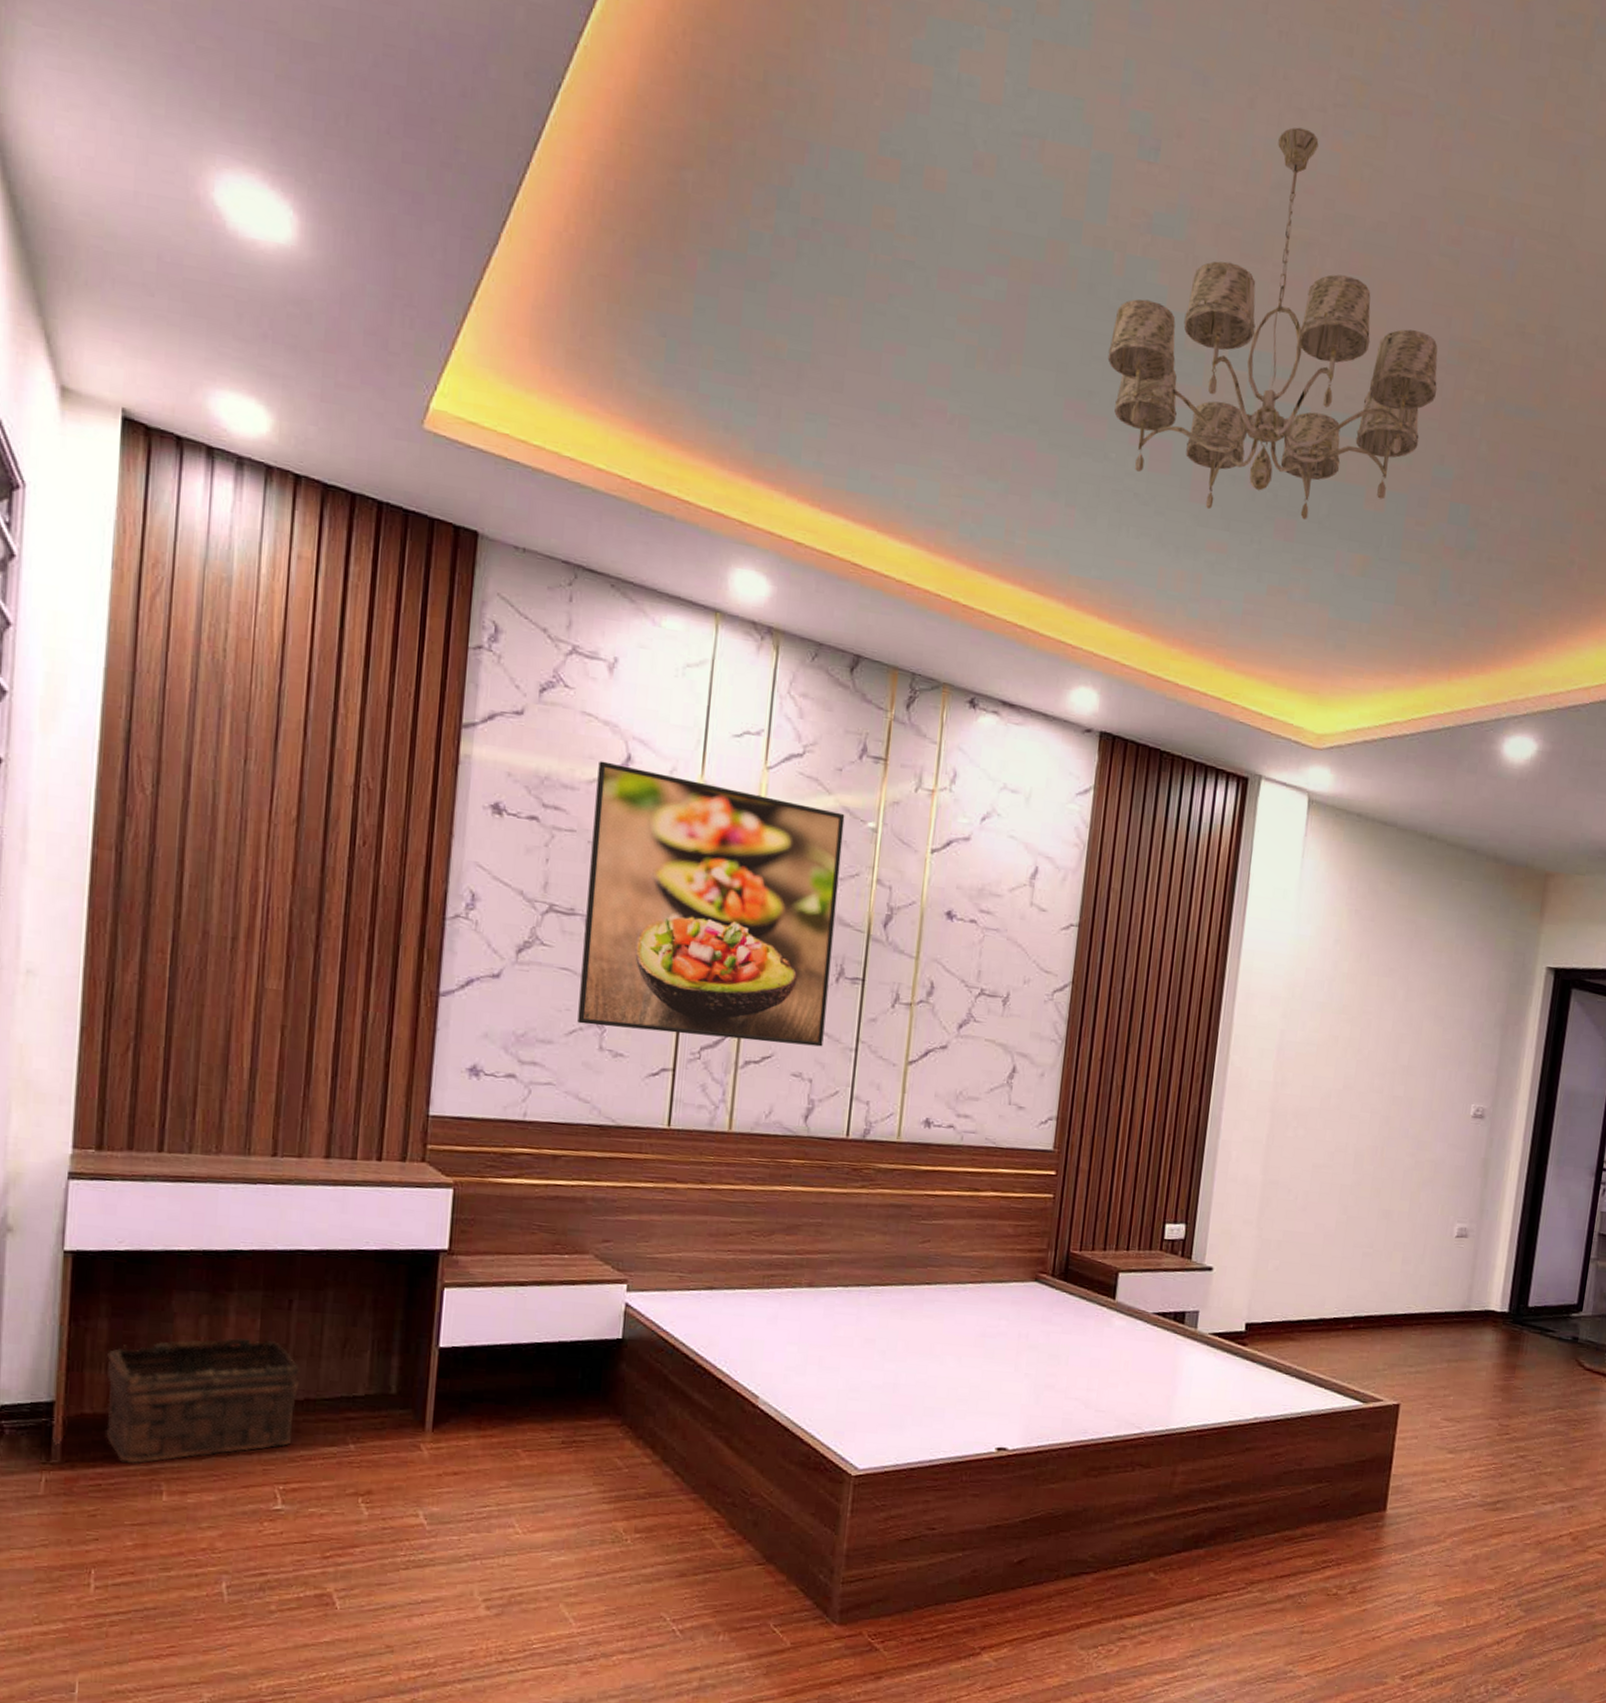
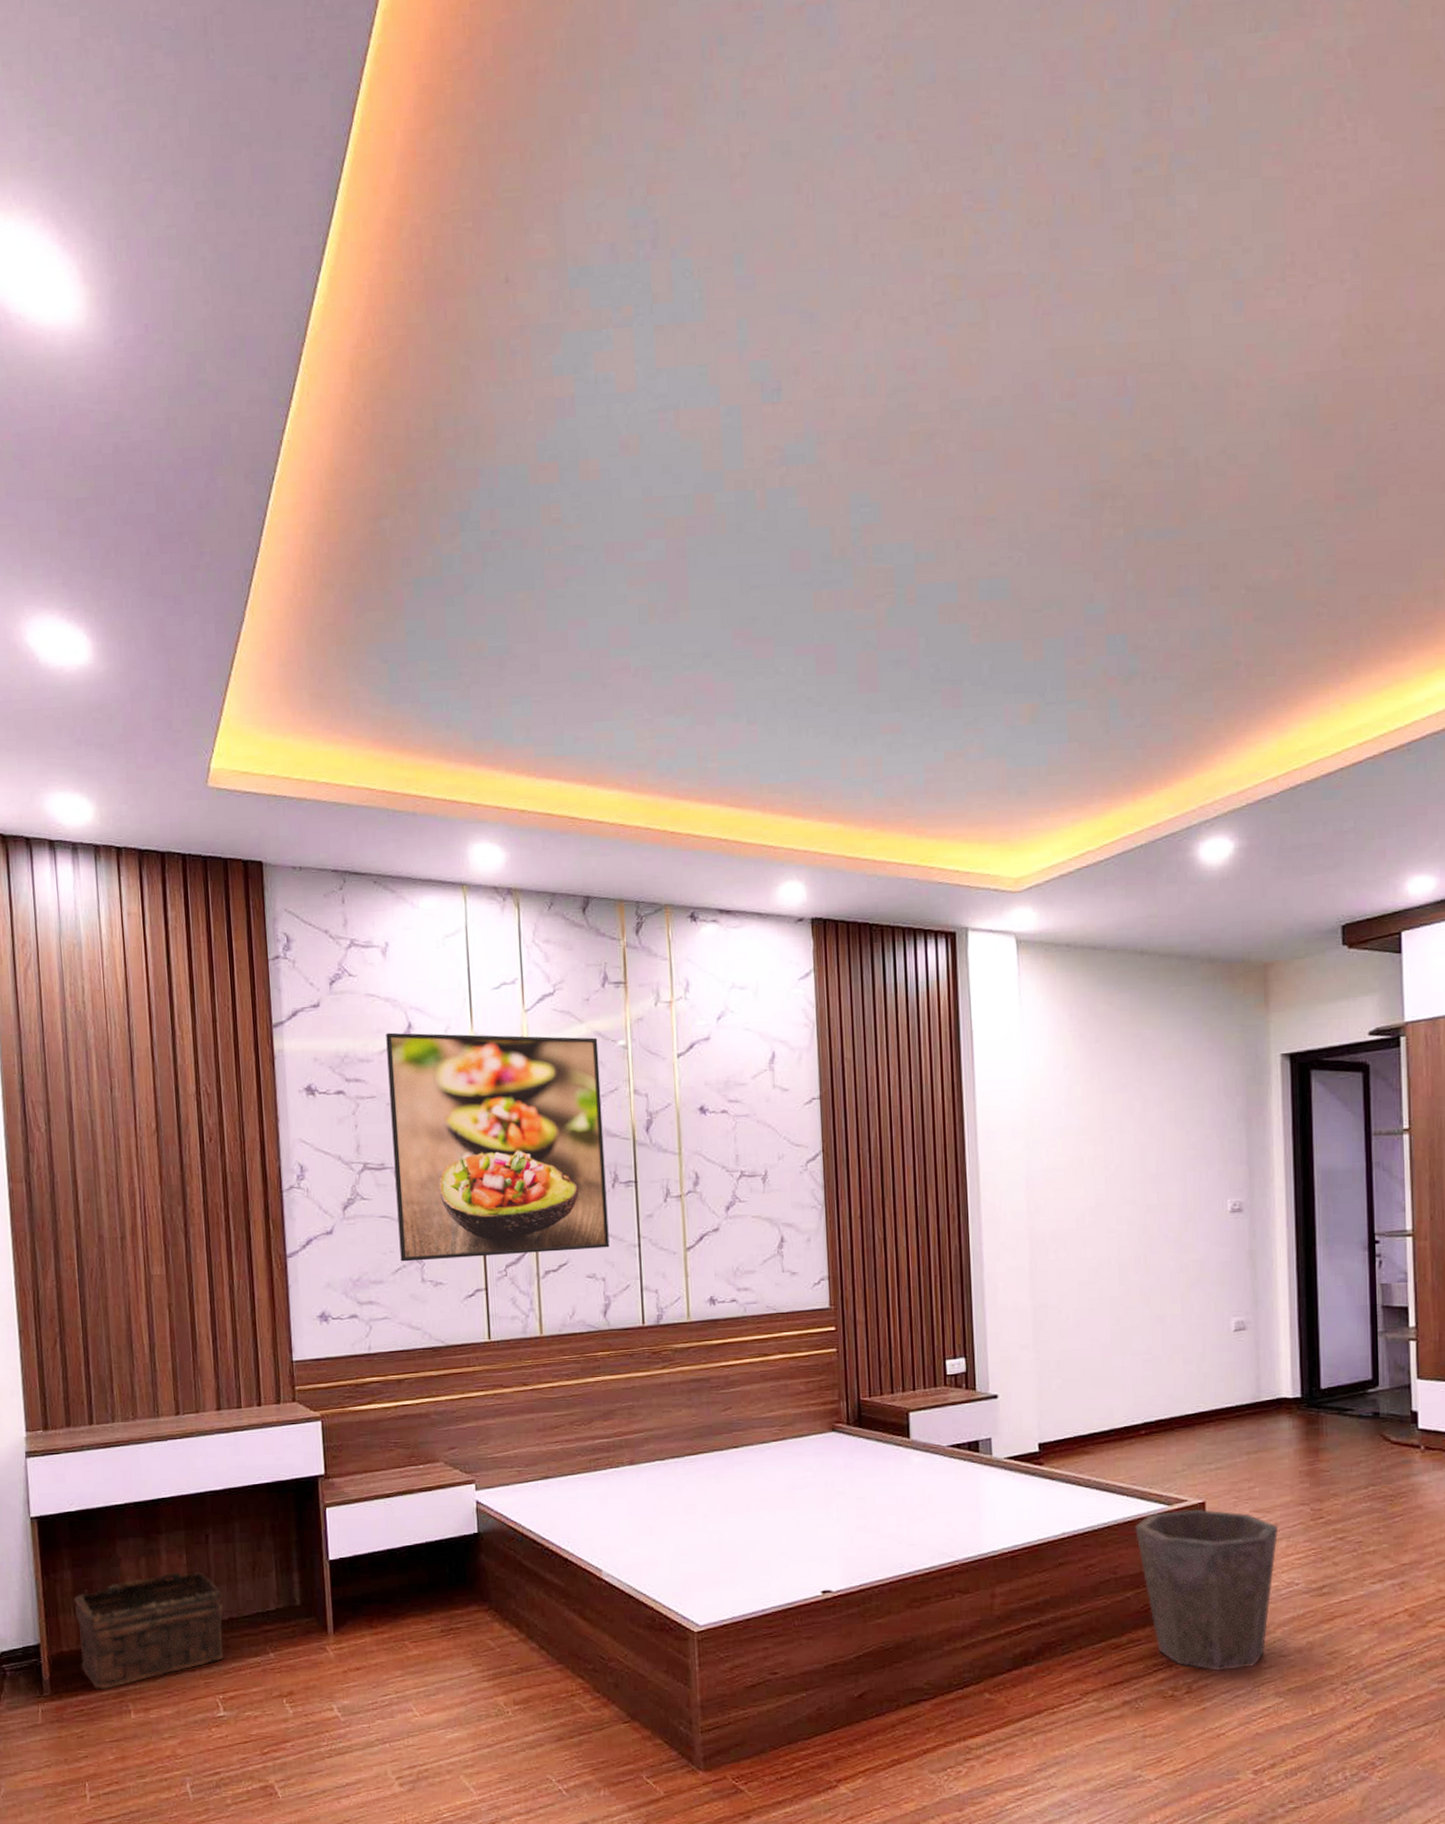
chandelier: present [1107,127,1438,520] -> none [764,333,1076,697]
waste bin: none [1326,1409,1466,1574] -> present [1134,1509,1279,1671]

